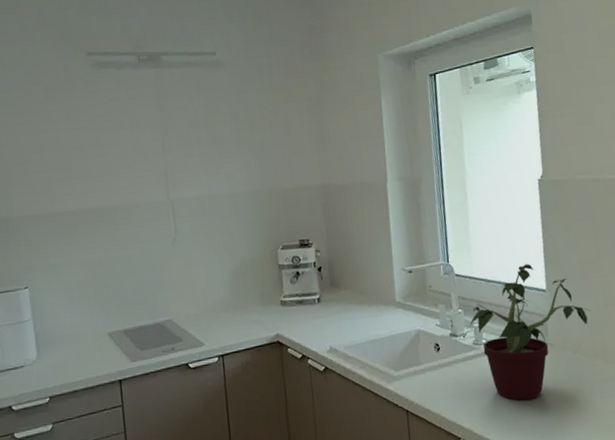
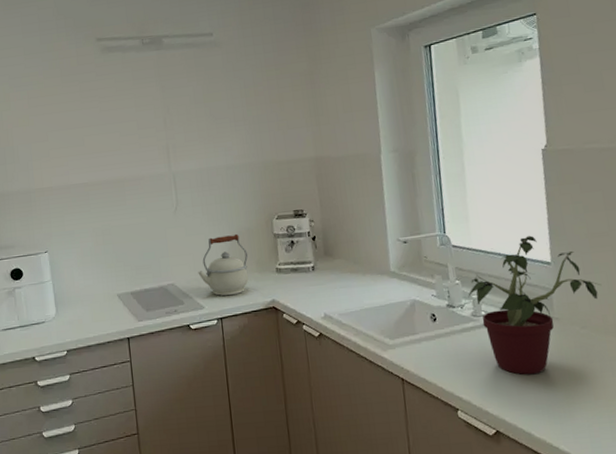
kettle: none [197,265,252,332] -> present [198,233,249,296]

